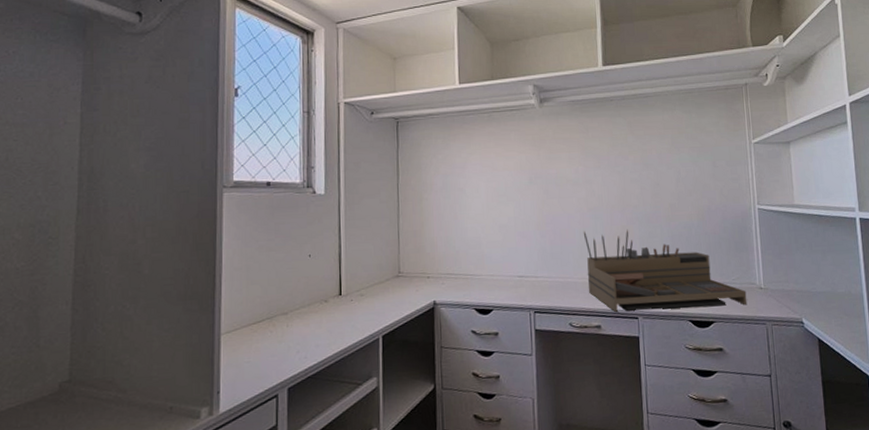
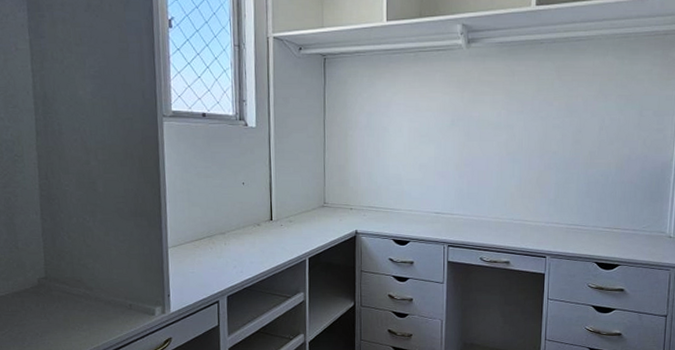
desk organizer: present [583,229,747,313] -> none [500,174,655,252]

